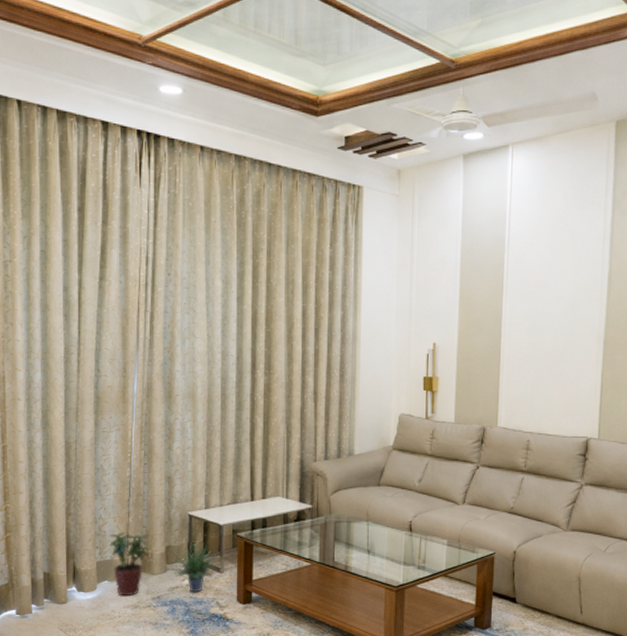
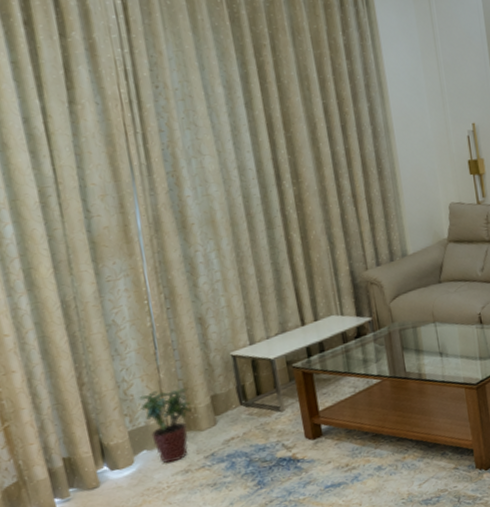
potted plant: present [166,542,221,593] -> none [216,381,279,441]

